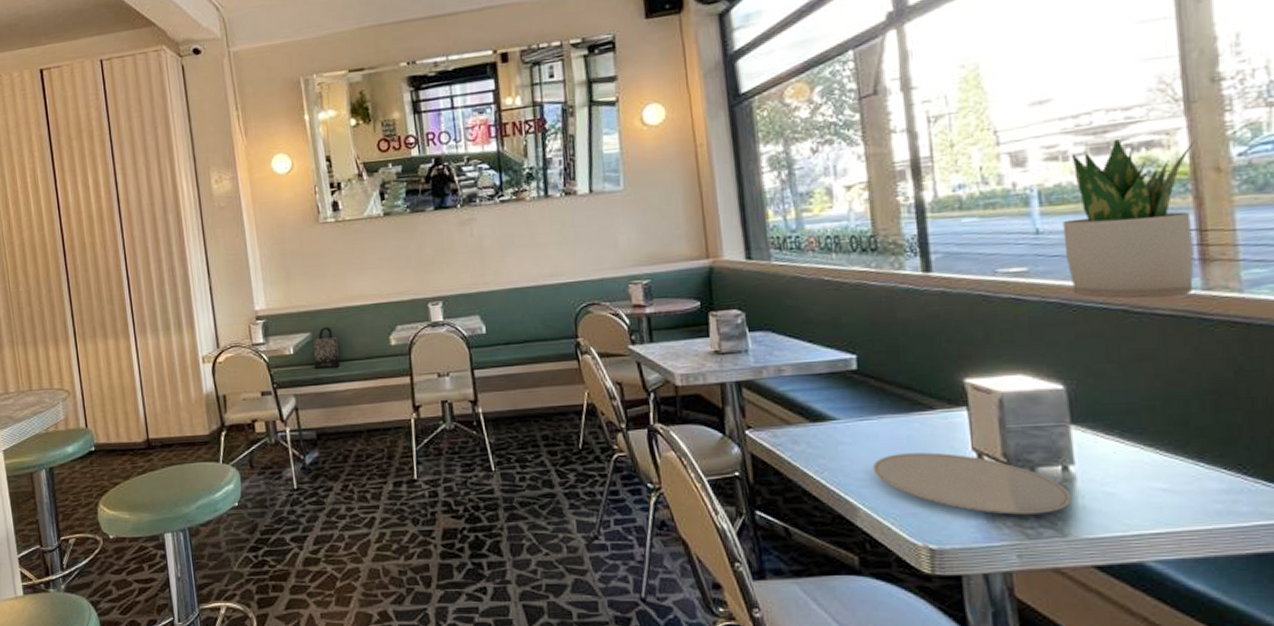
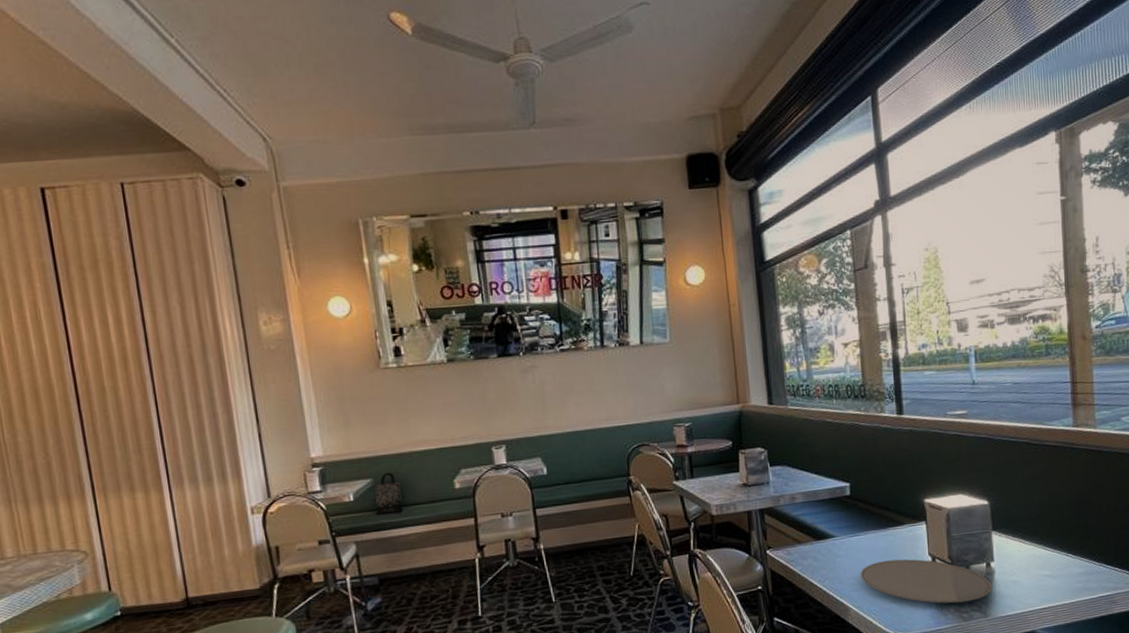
planter: present [1062,140,1196,299] -> none [990,313,1072,434]

